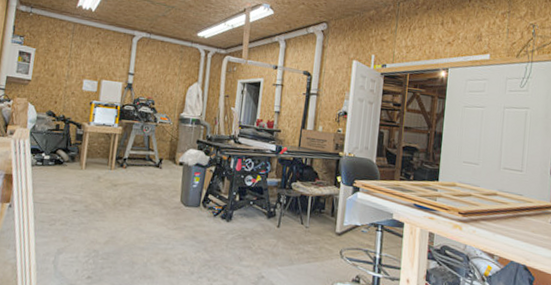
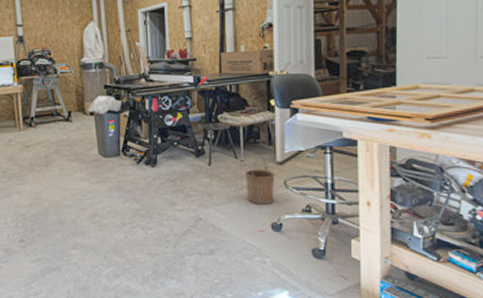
bucket: none [307,225,333,271] -> present [244,156,275,204]

